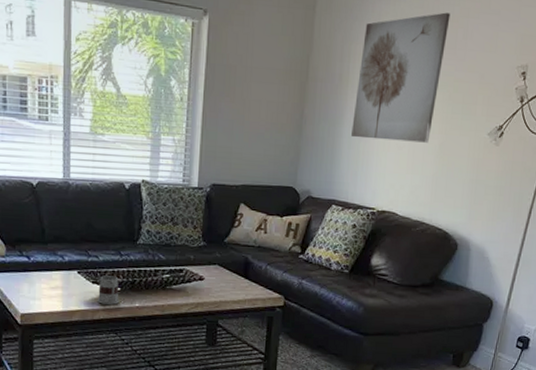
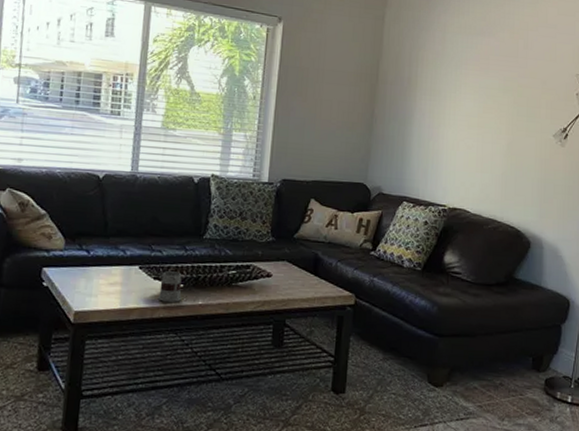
wall art: present [351,12,451,143] -> none [421,25,511,143]

